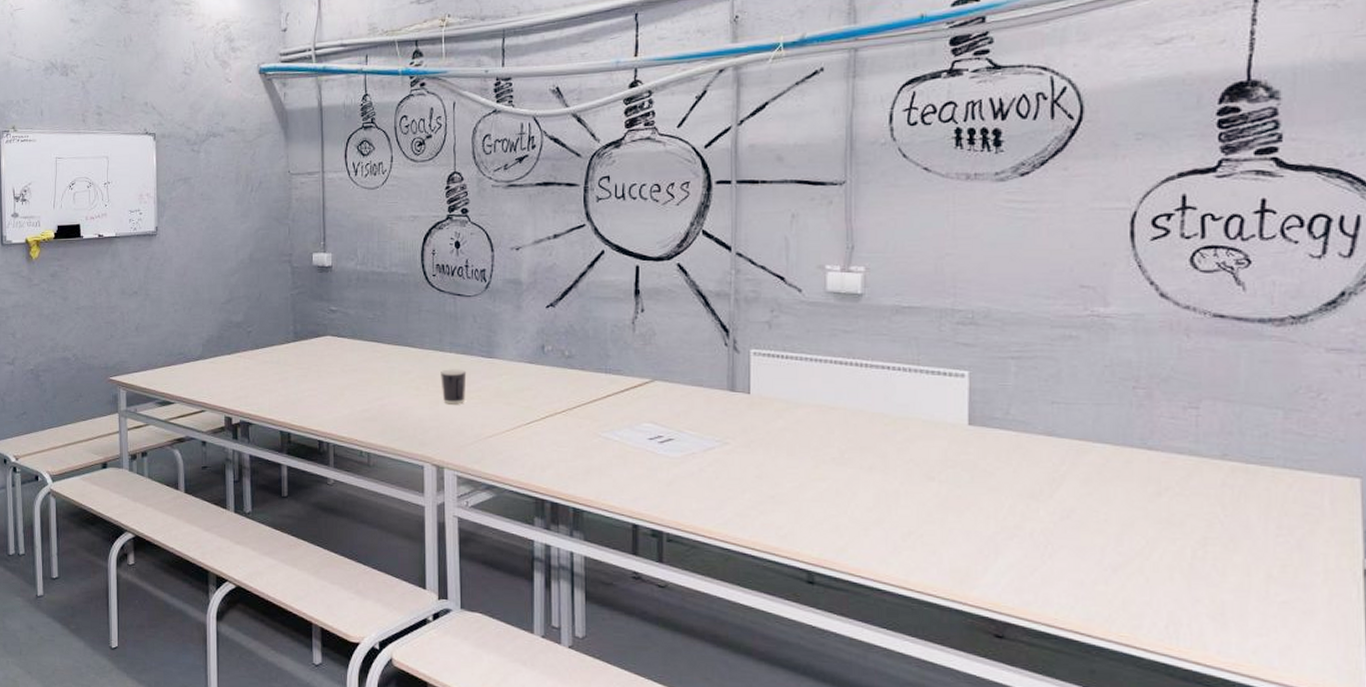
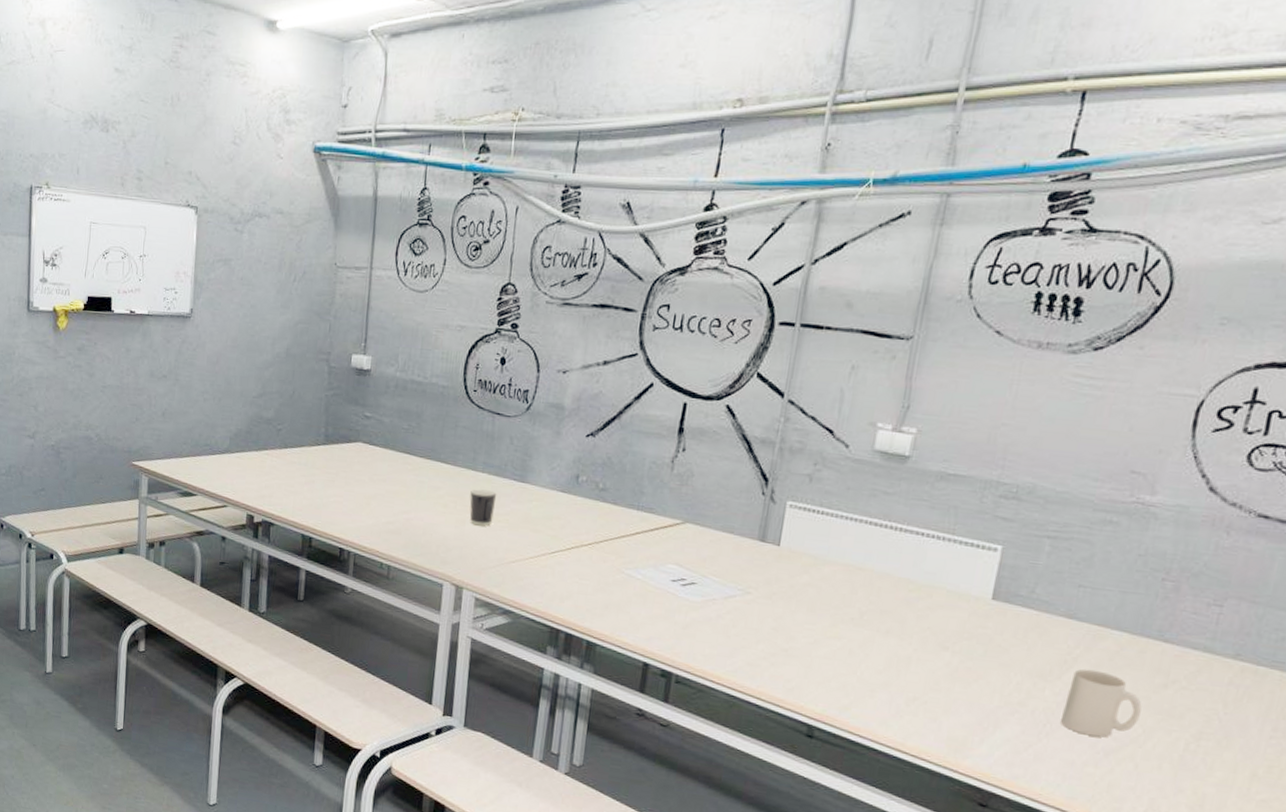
cup: none [1062,485,1140,553] -> present [1061,669,1142,738]

